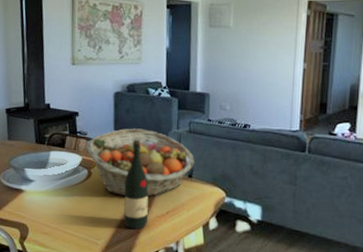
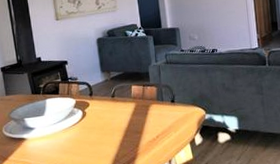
fruit basket: present [86,128,194,197] -> none [78,66,175,129]
wine bottle: present [124,139,149,229] -> none [116,76,141,156]

